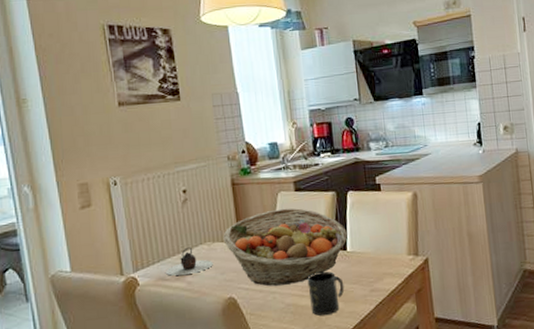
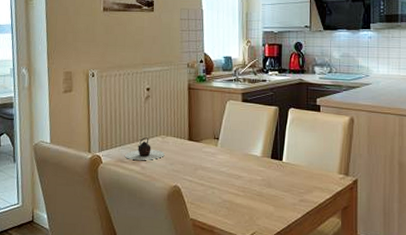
fruit basket: present [223,208,348,286] -> none [175,115,286,183]
mug: present [307,271,345,316] -> none [244,176,276,216]

